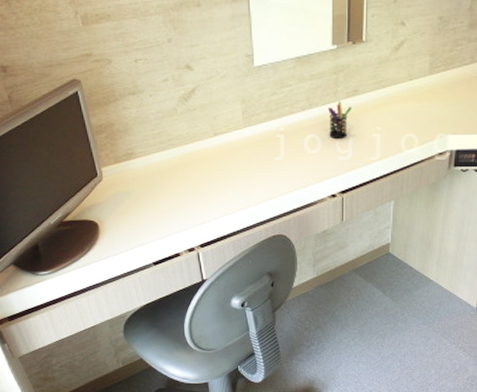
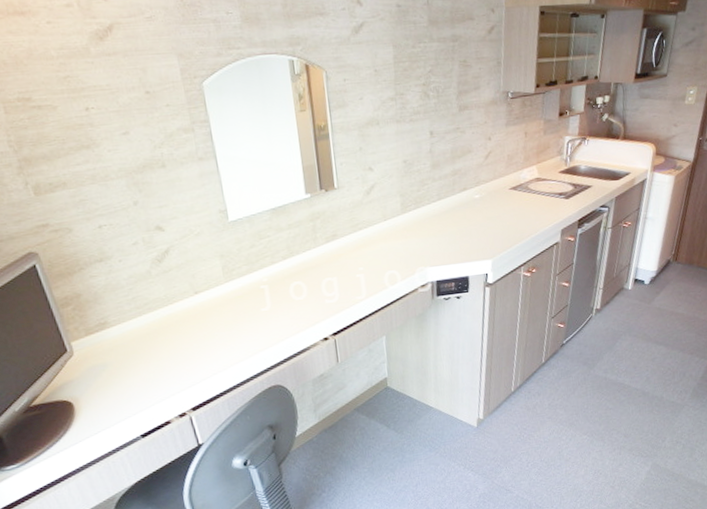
pen holder: present [327,101,352,138] -> none [308,247,333,283]

